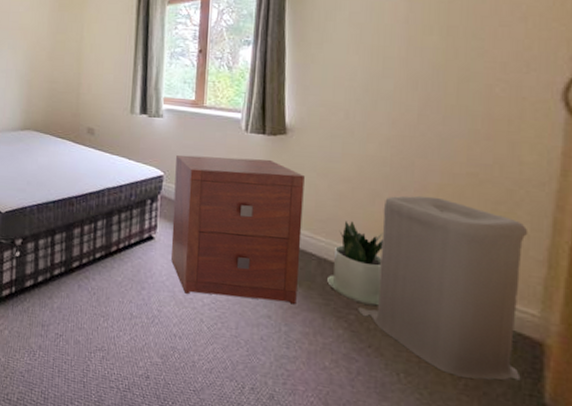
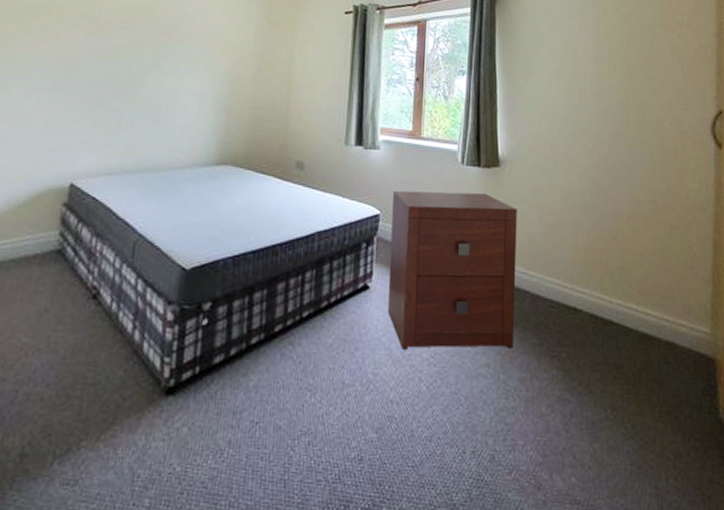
planter: present [327,221,383,306] -> none [541,254,587,340]
laundry basket: present [358,195,528,381] -> none [569,224,701,404]

